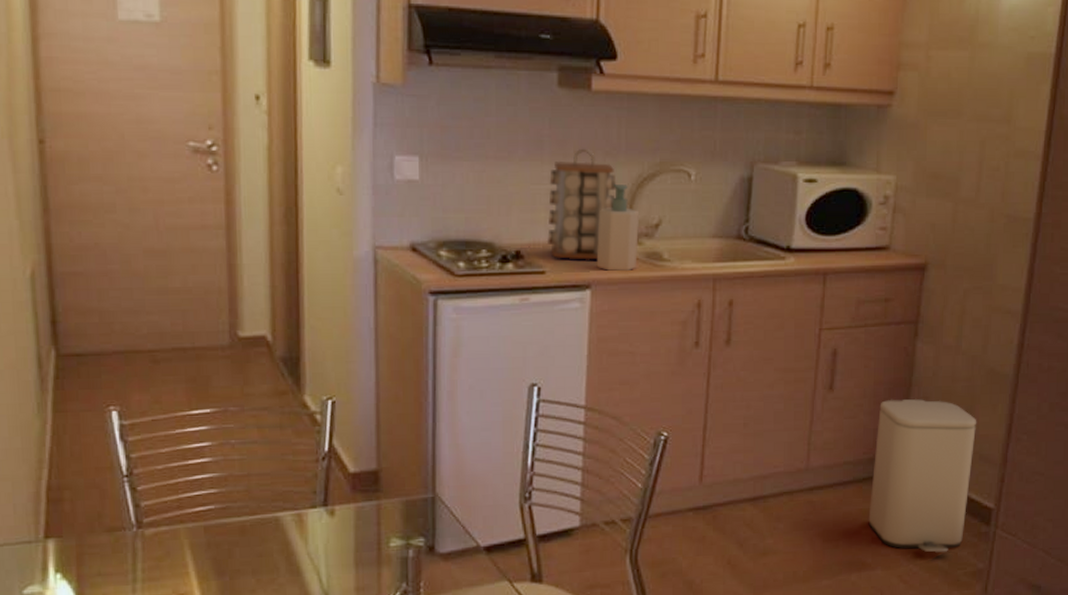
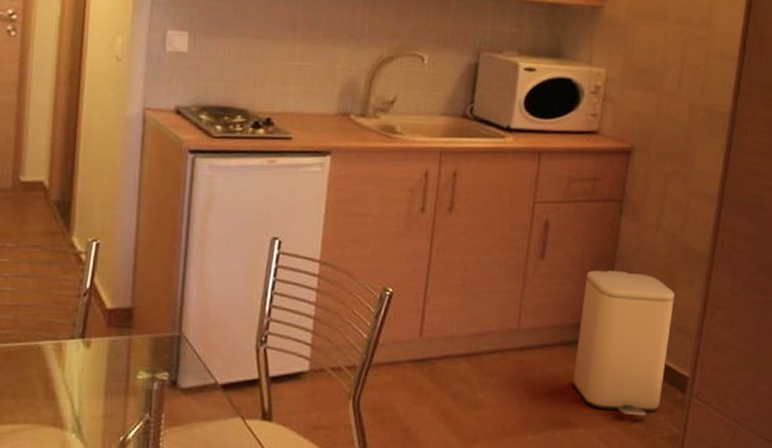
spice rack: present [546,148,617,262] -> none [294,31,359,131]
soap bottle: present [596,185,639,272] -> none [337,64,377,142]

